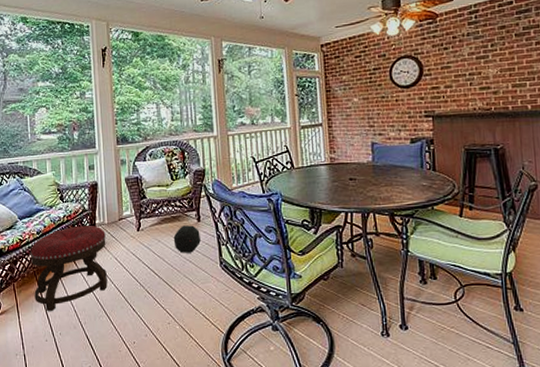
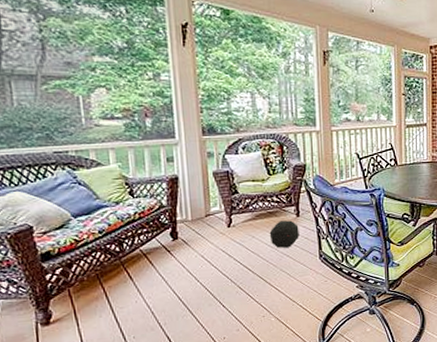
ottoman: present [30,226,108,311] -> none [90,223,192,315]

